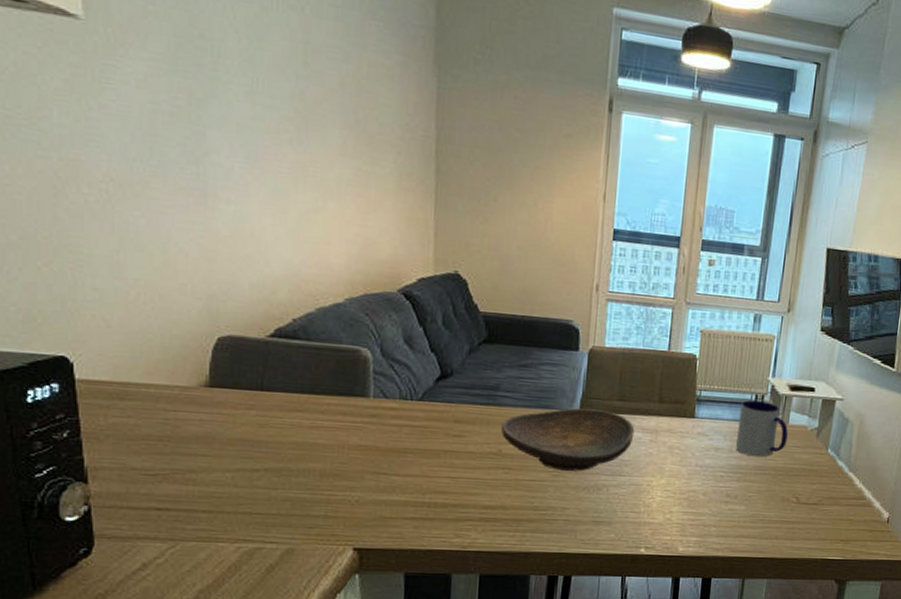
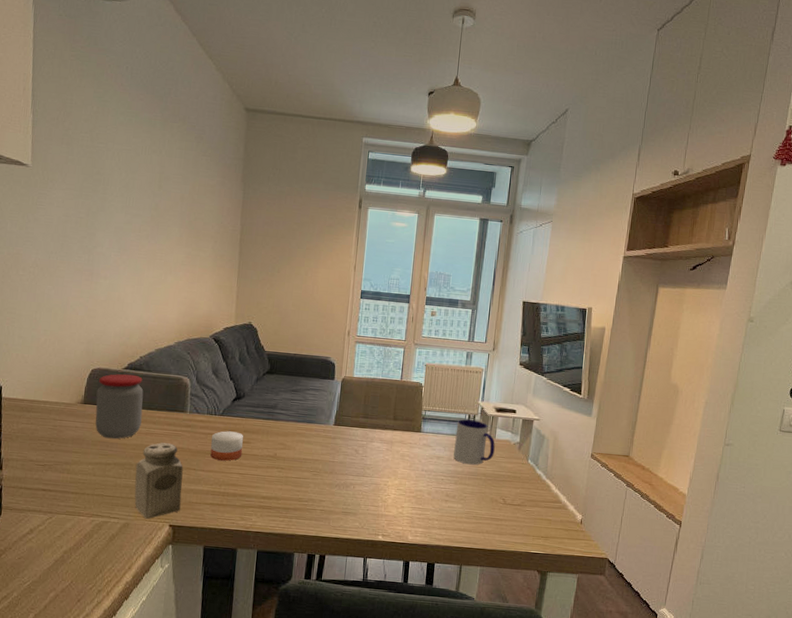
jar: none [228,343,303,436] -> present [95,374,144,439]
salt shaker: none [297,439,369,542] -> present [134,442,183,519]
candle: none [407,420,454,461] -> present [210,430,243,461]
decorative bowl: present [500,408,635,472] -> none [276,423,375,472]

